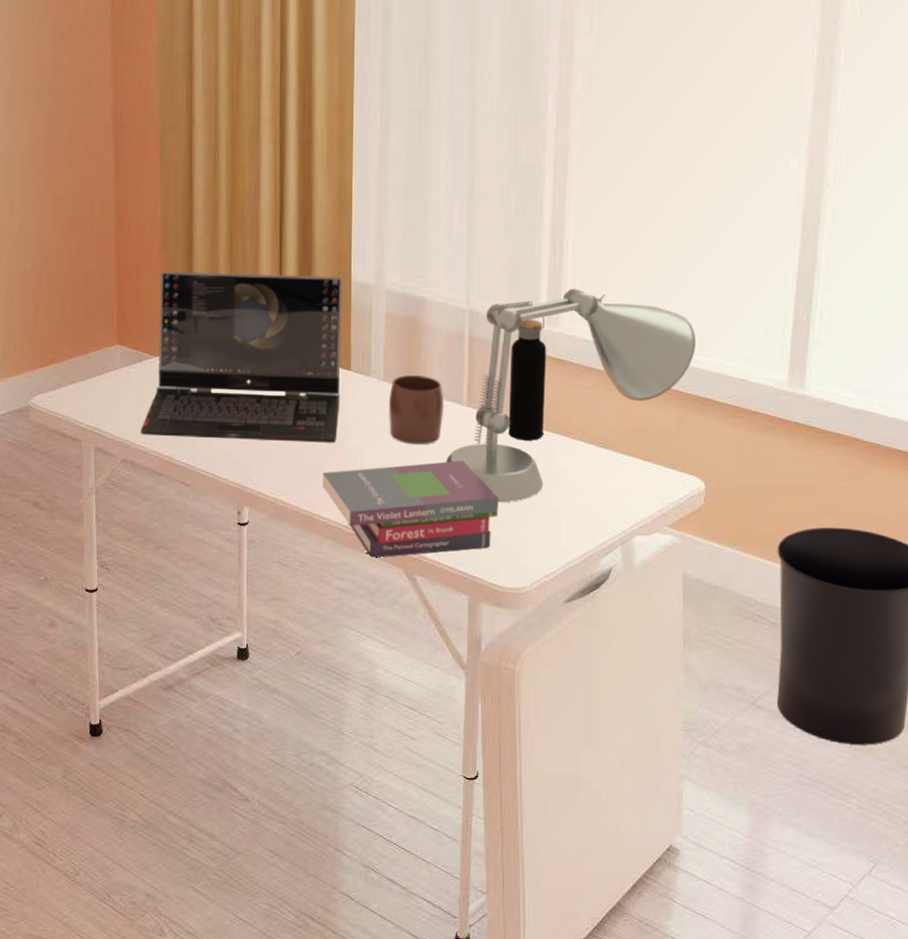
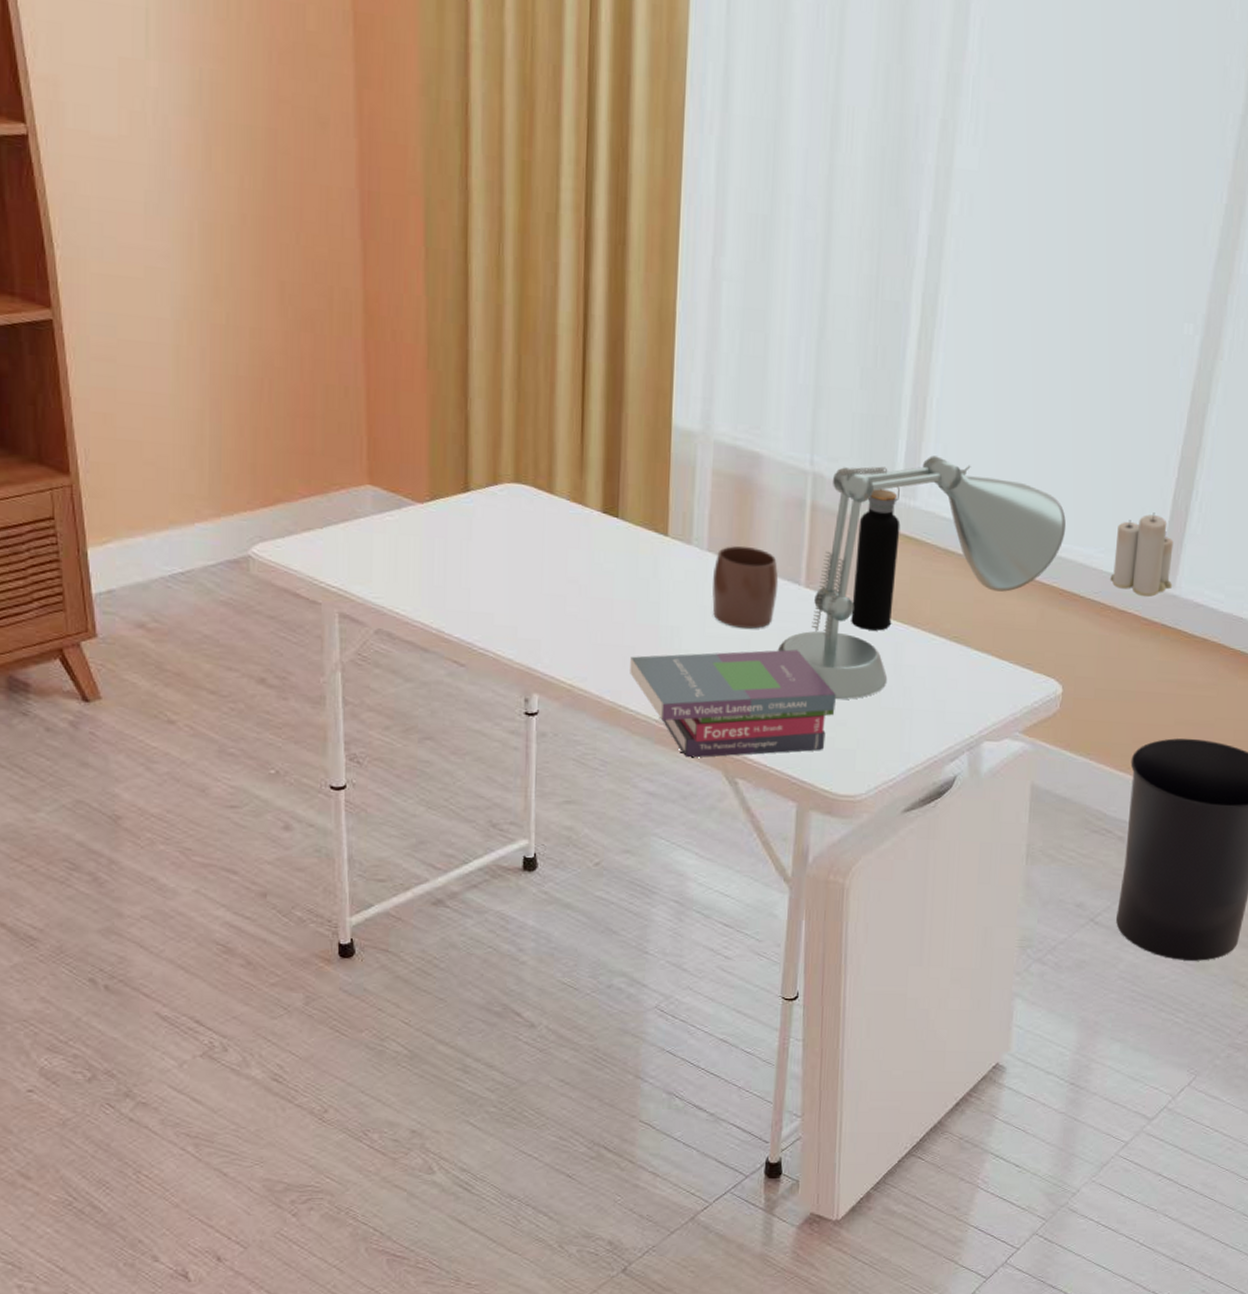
laptop computer: present [140,271,343,443] -> none [400,394,662,622]
candle: none [741,323,802,399] -> present [1110,512,1174,598]

